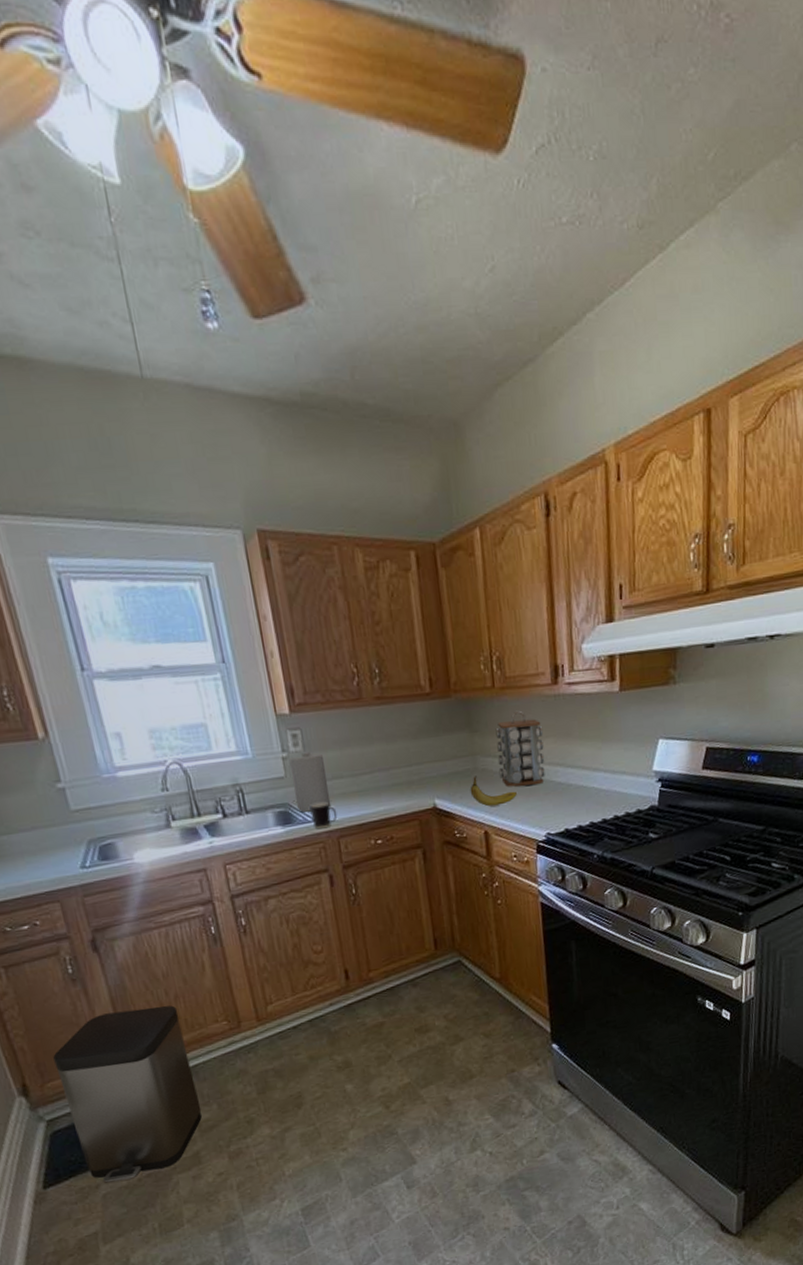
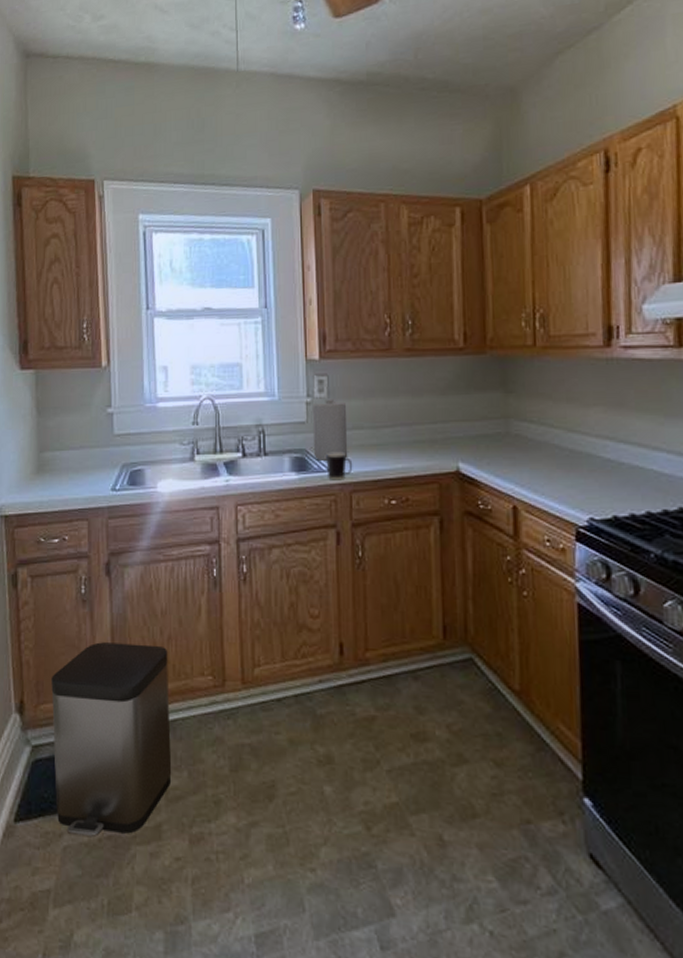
fruit: present [470,776,517,807] -> none [499,441,555,478]
spice rack: present [495,710,545,787] -> none [534,373,592,460]

